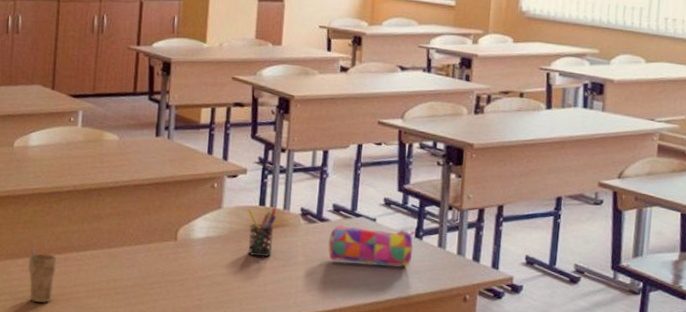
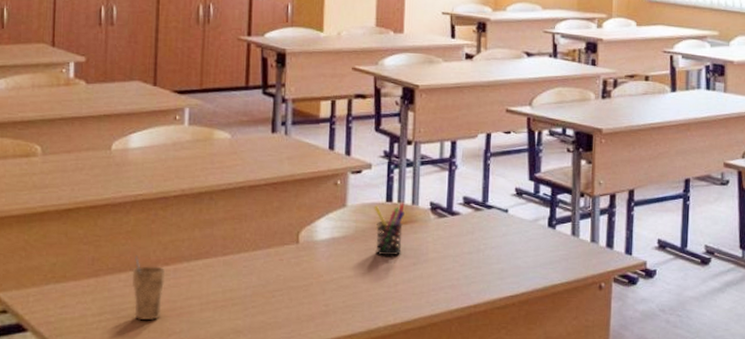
pencil case: present [328,225,416,267] -> none [460,218,549,258]

